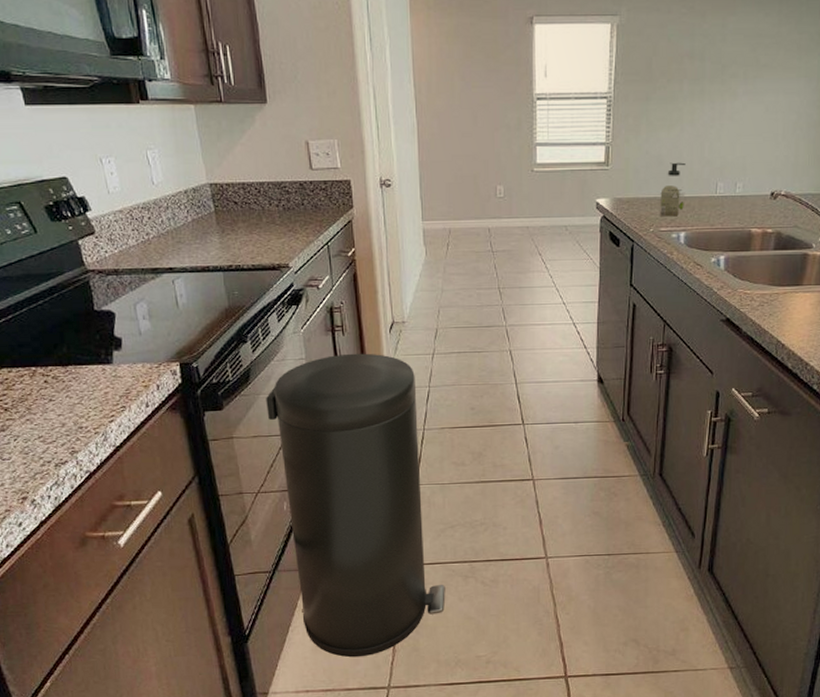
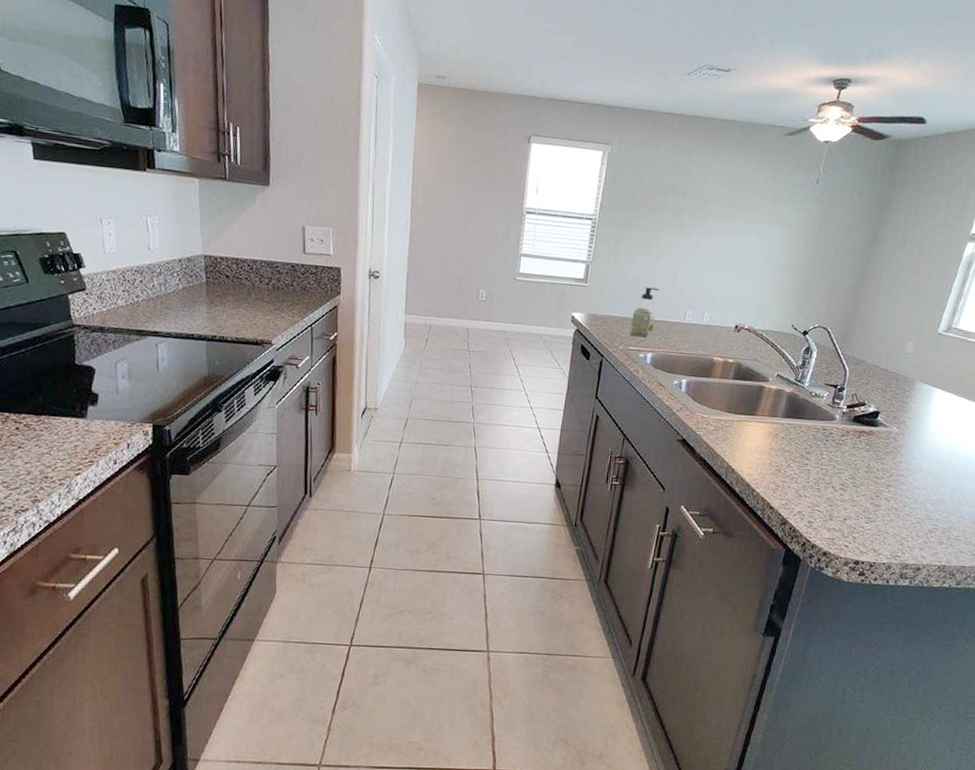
pedal bin: present [266,353,446,658] -> none [232,433,387,732]

